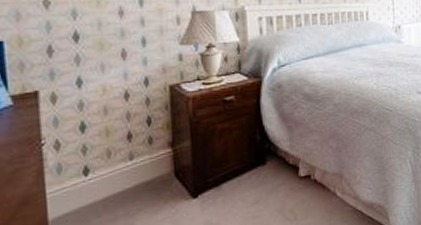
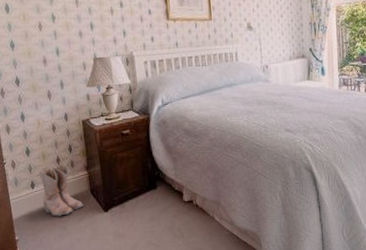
boots: none [98,140,164,211] -> present [39,164,84,217]

